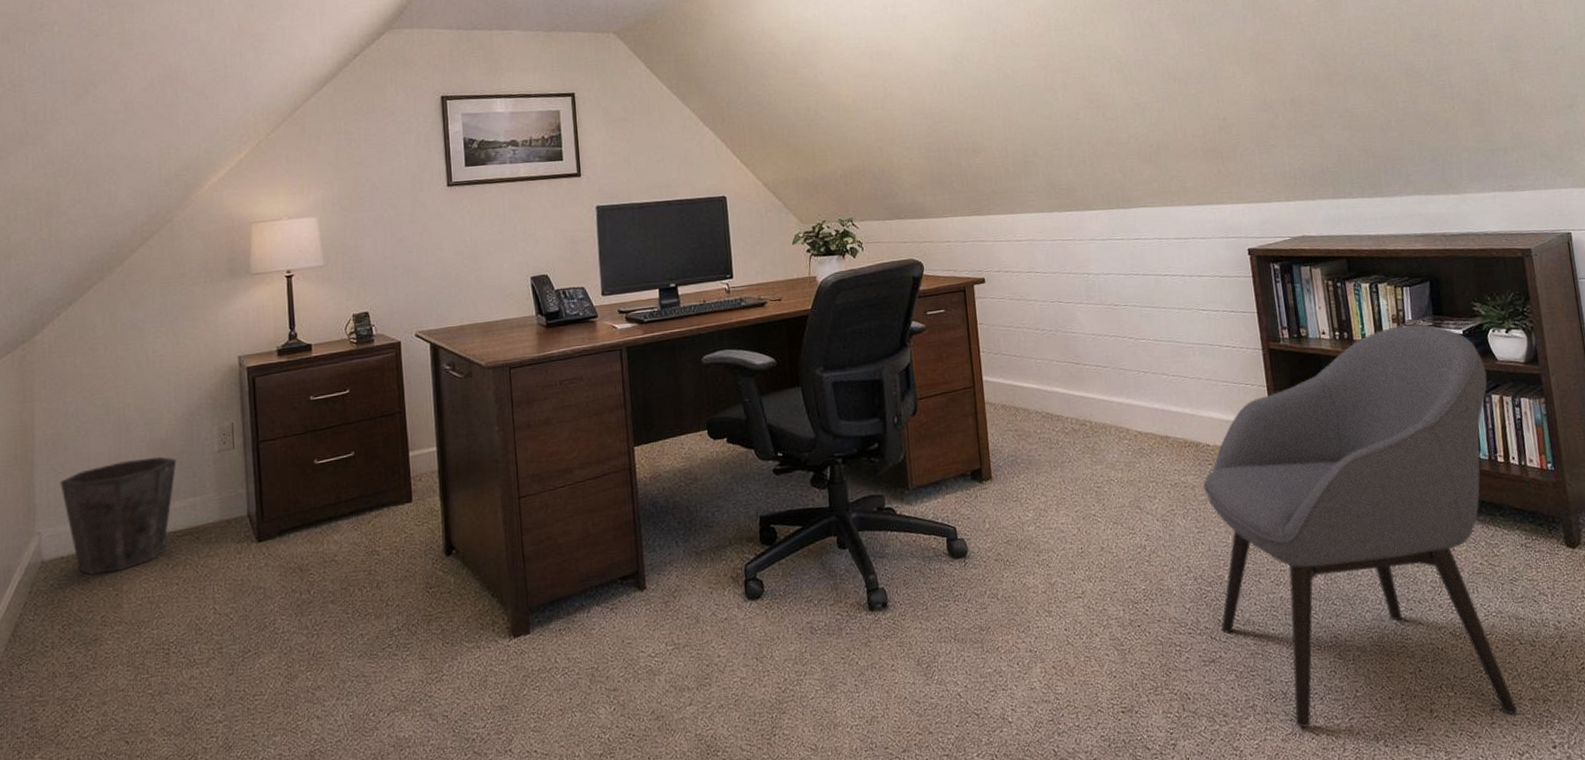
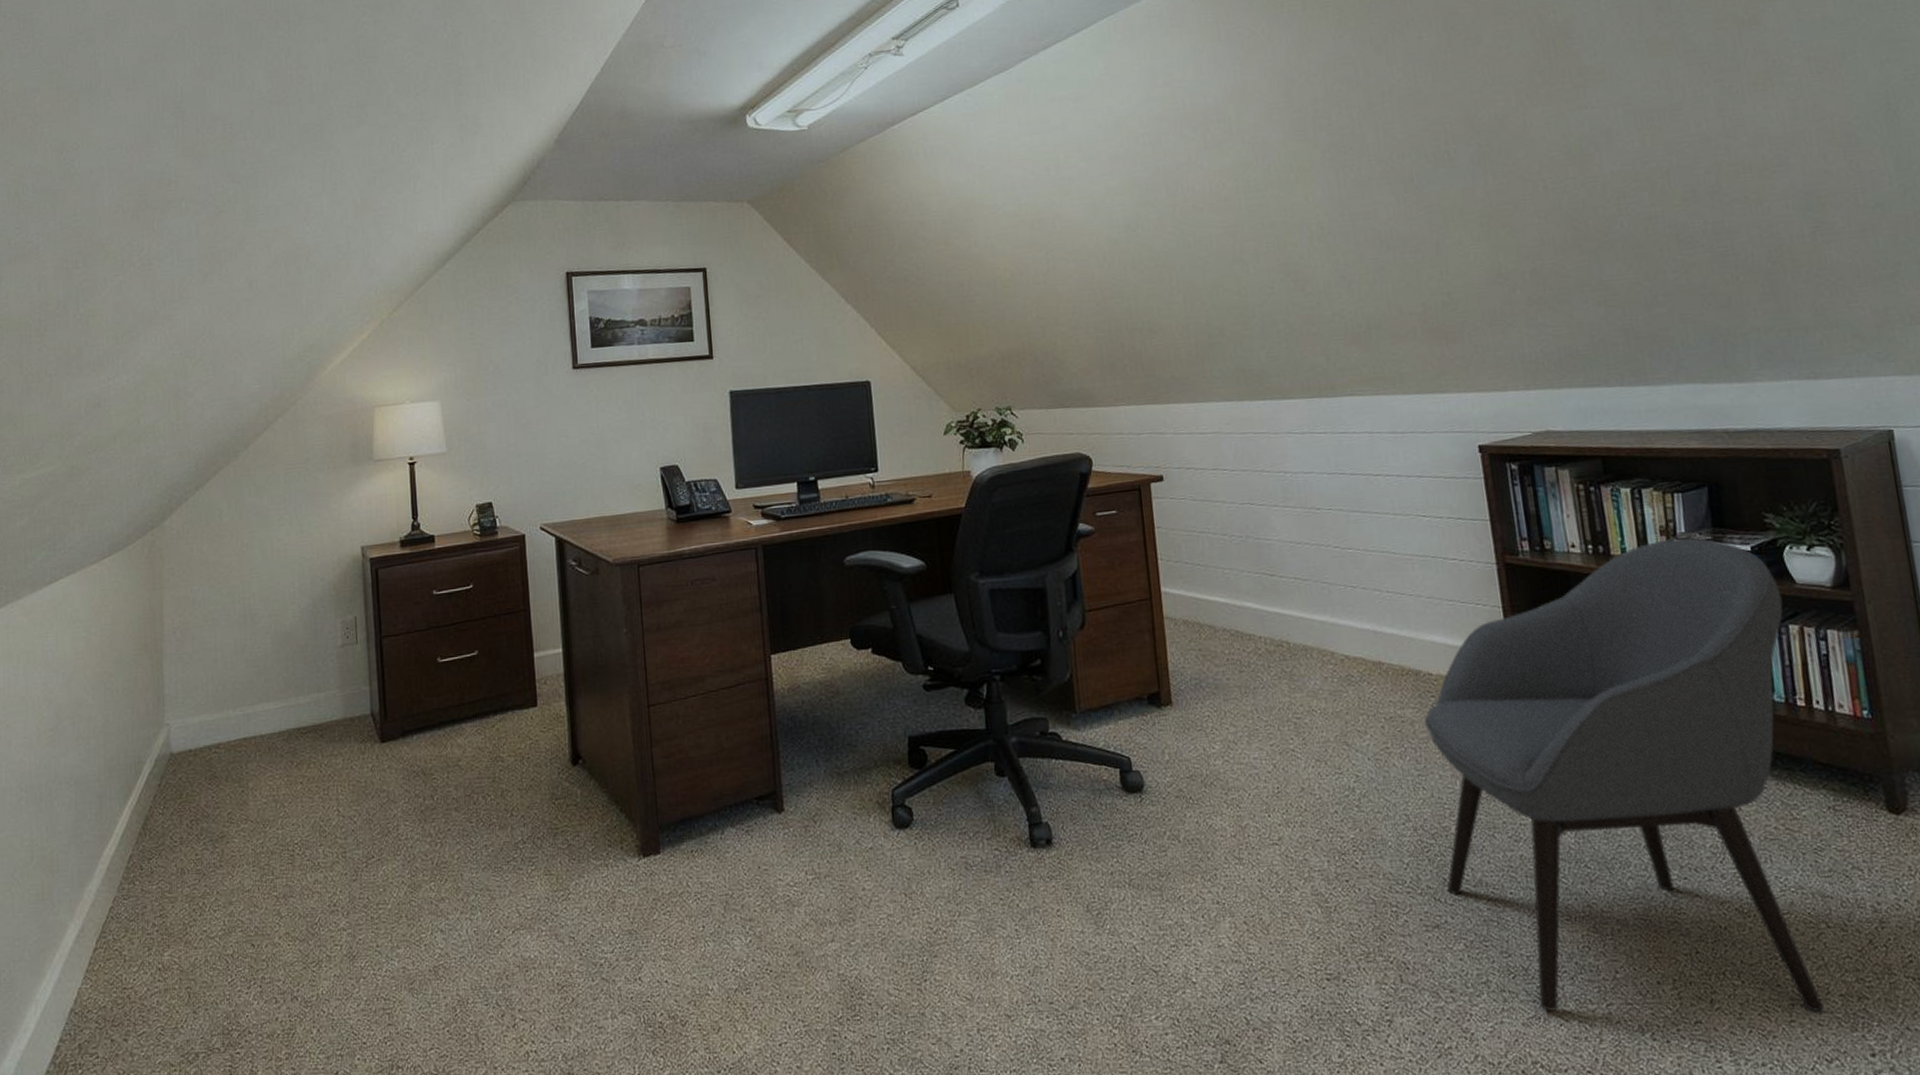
waste bin: present [60,456,177,575] -> none [188,649,301,770]

